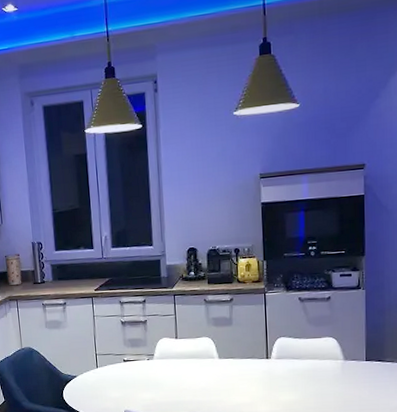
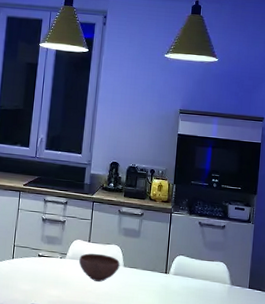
bowl: none [168,349,214,378] -> present [79,253,120,282]

